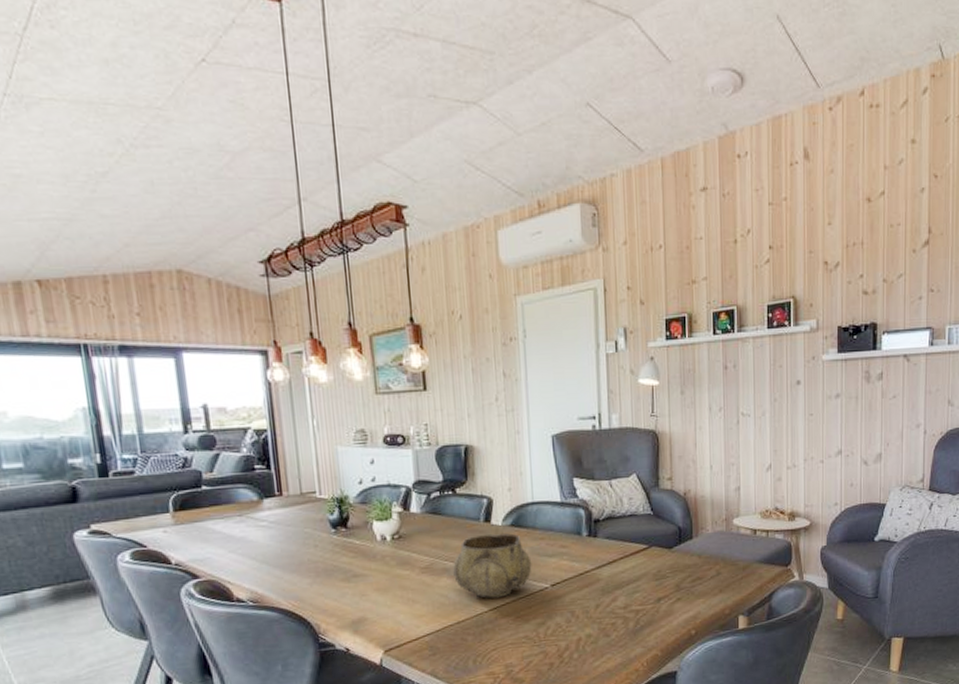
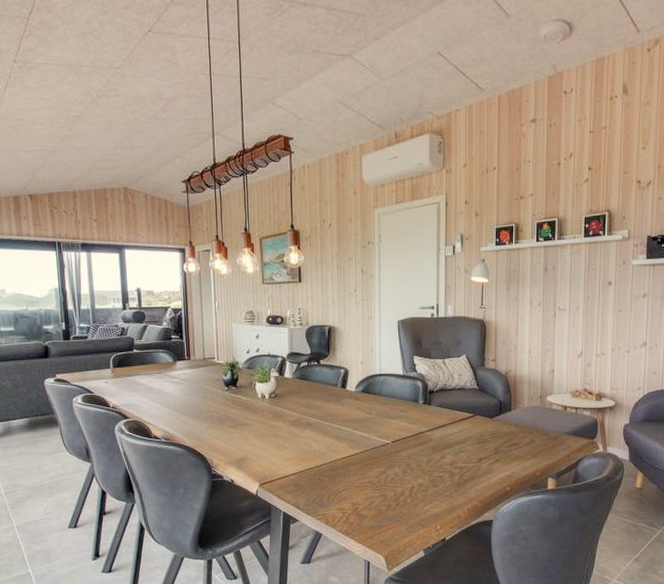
decorative bowl: present [452,533,532,599] -> none [314,397,377,449]

